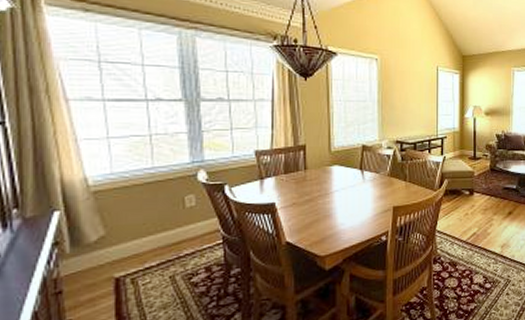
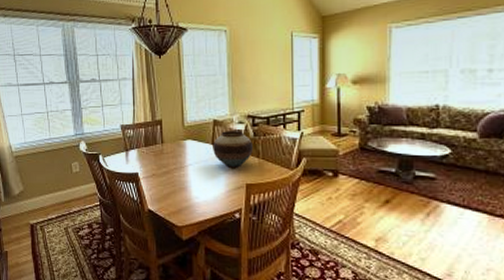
vase: none [361,156,400,192] -> present [213,131,253,168]

